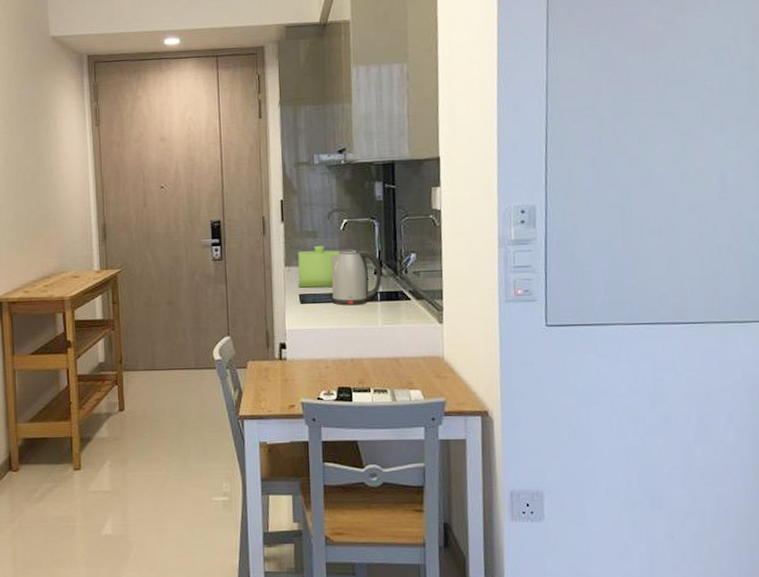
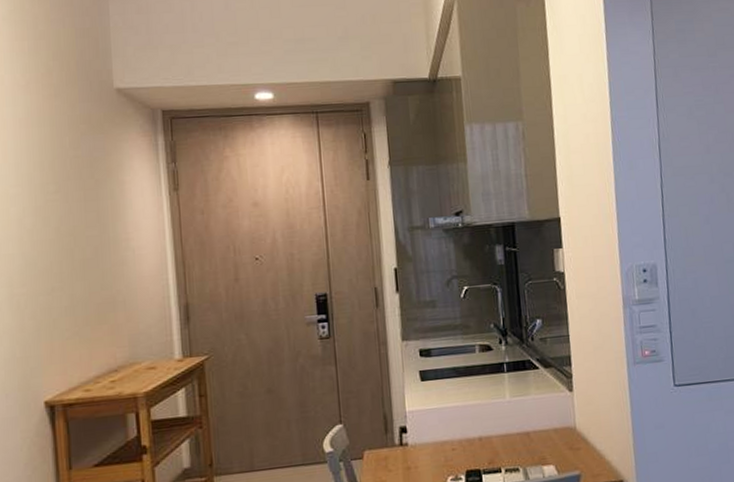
canister: present [297,246,340,288] -> none [415,316,462,364]
kettle: present [330,248,382,306] -> none [451,317,507,380]

